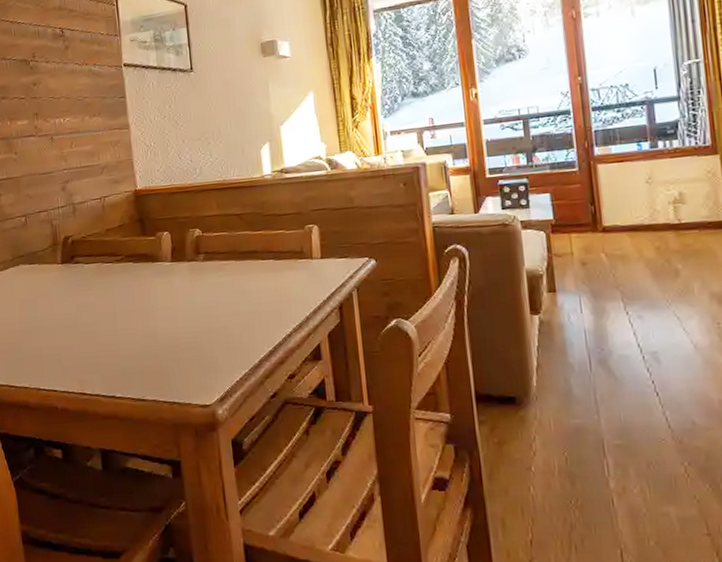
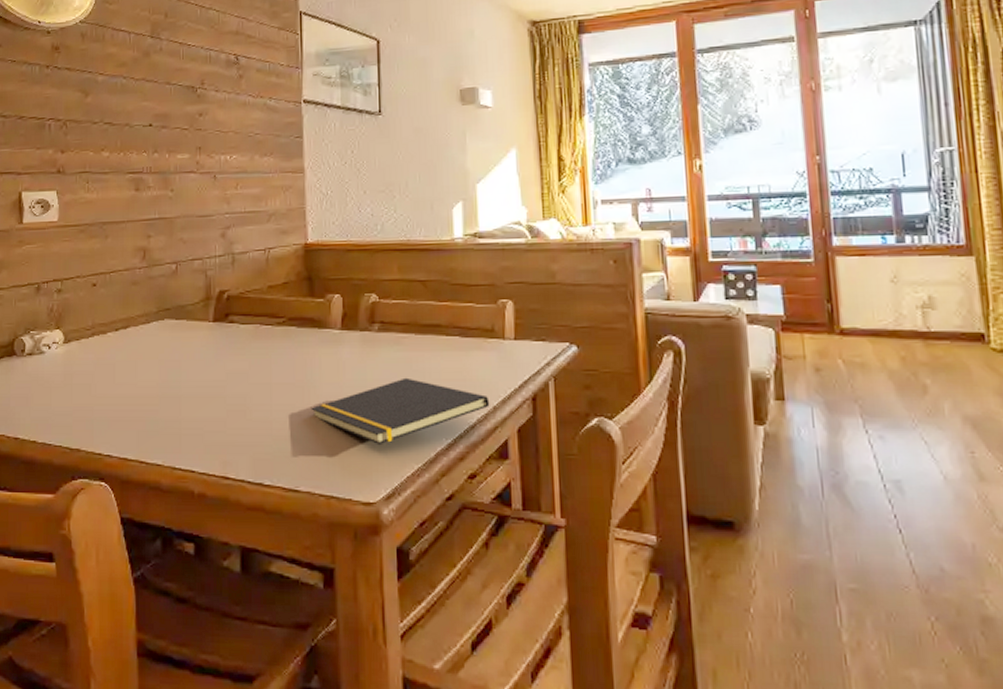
notepad: none [150,298,303,356] -> present [311,377,490,444]

